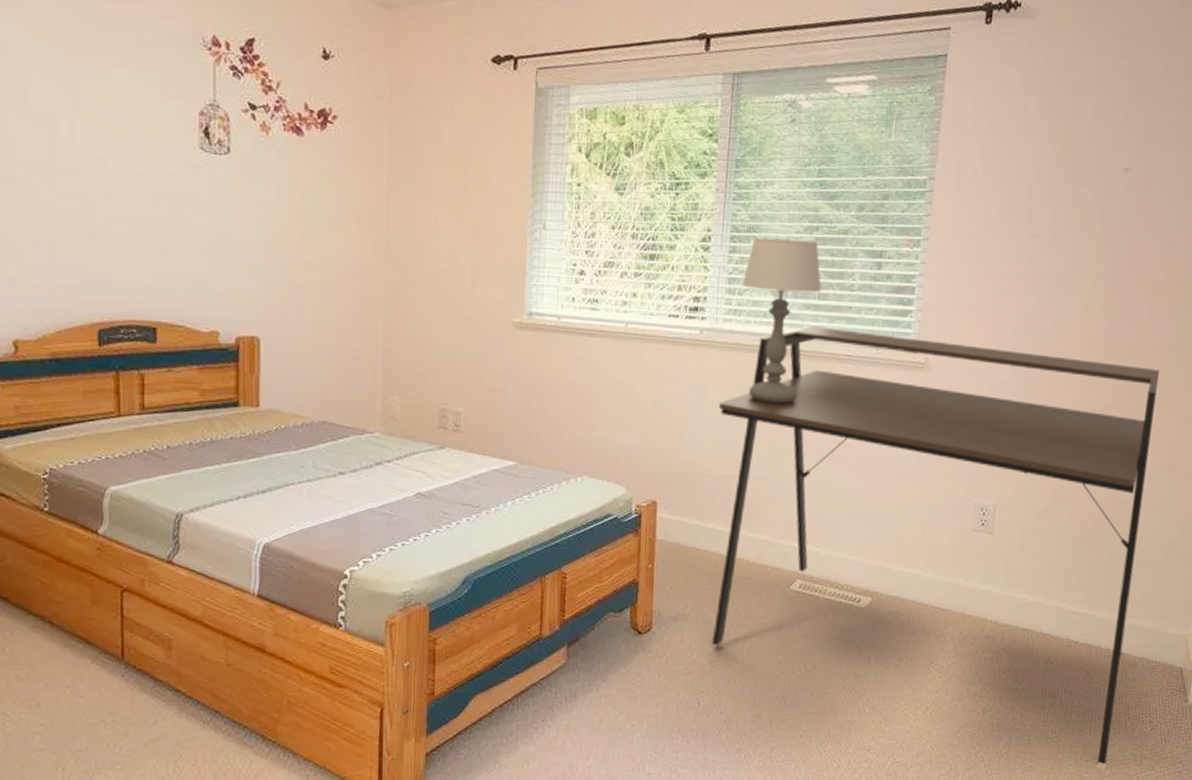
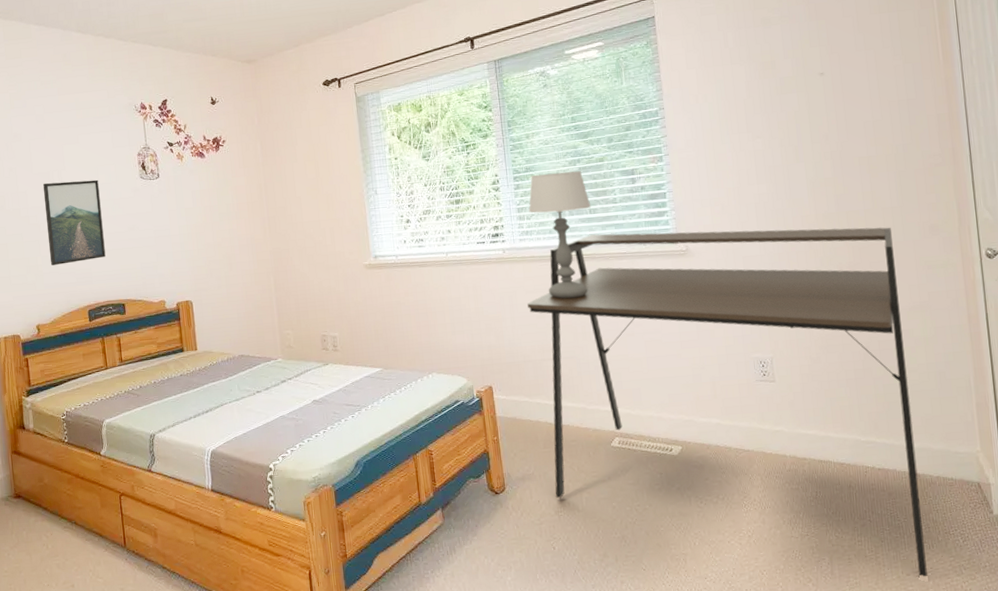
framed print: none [41,130,134,258] -> present [42,179,106,266]

